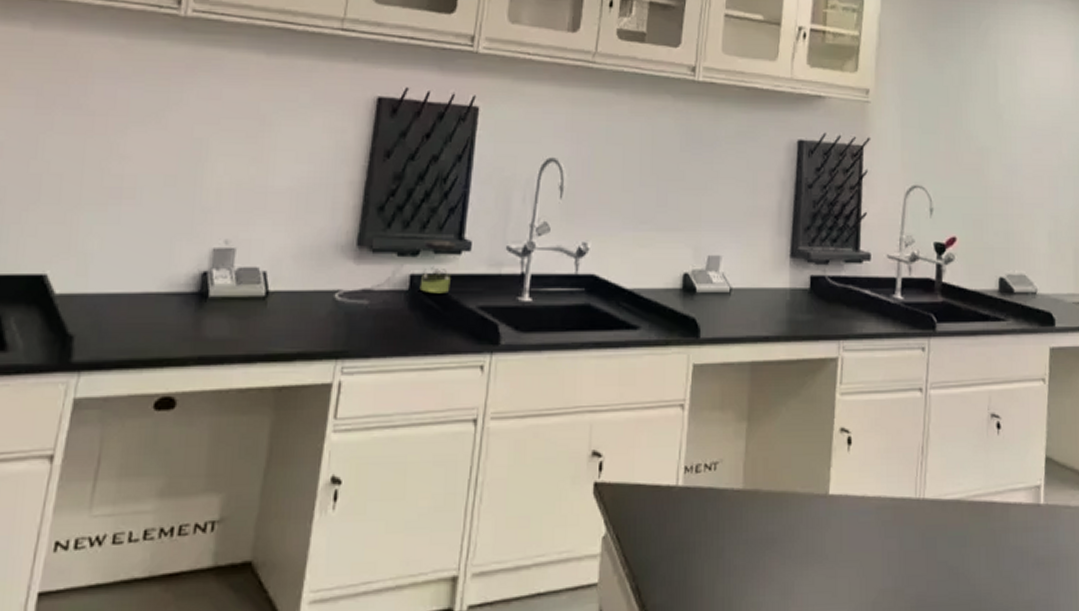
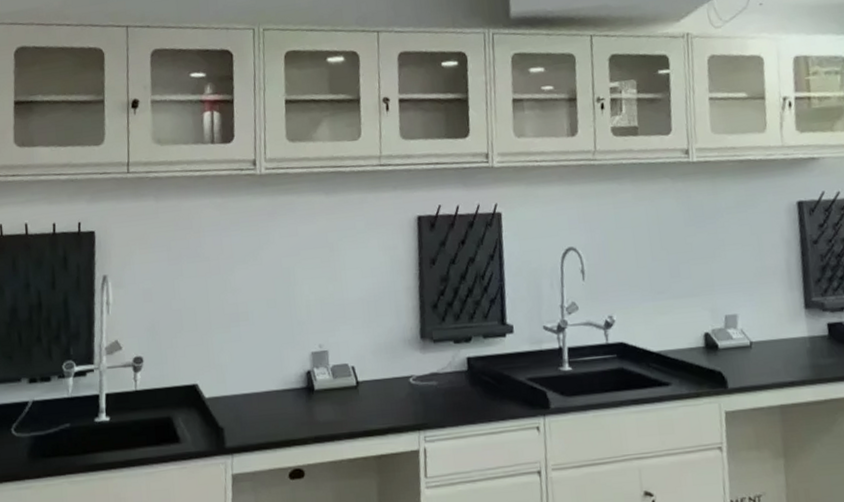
jar: present [419,239,455,294] -> none [474,326,501,372]

